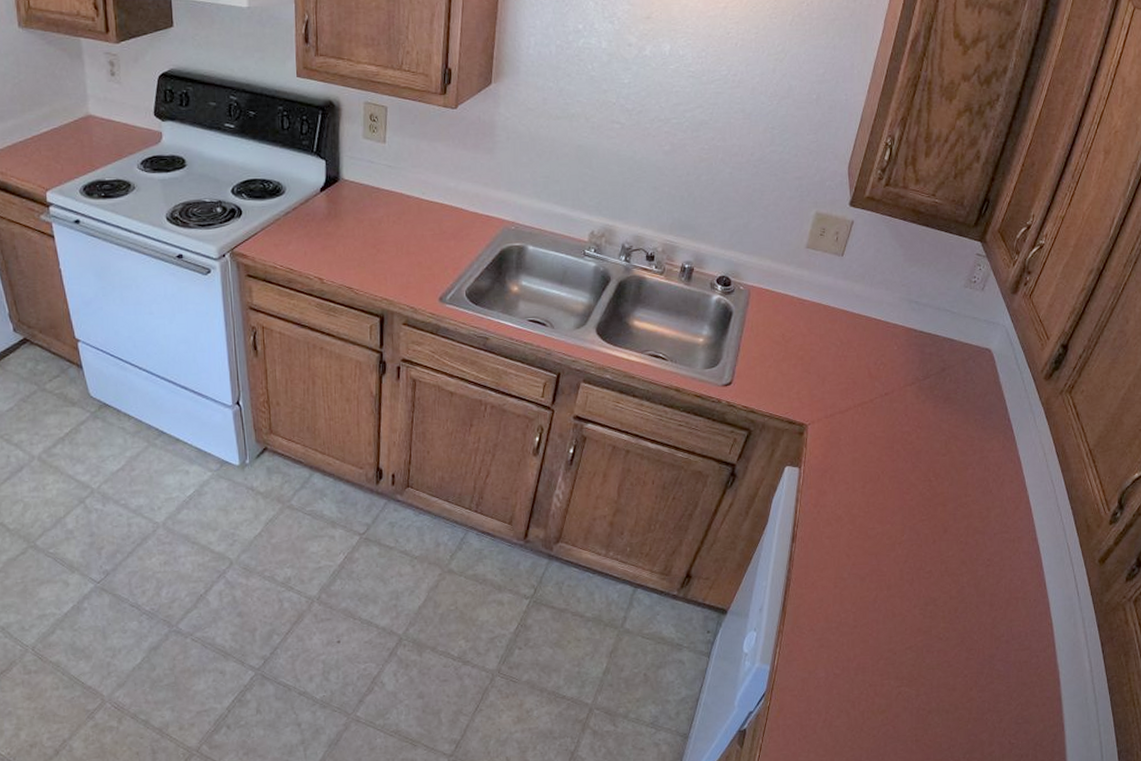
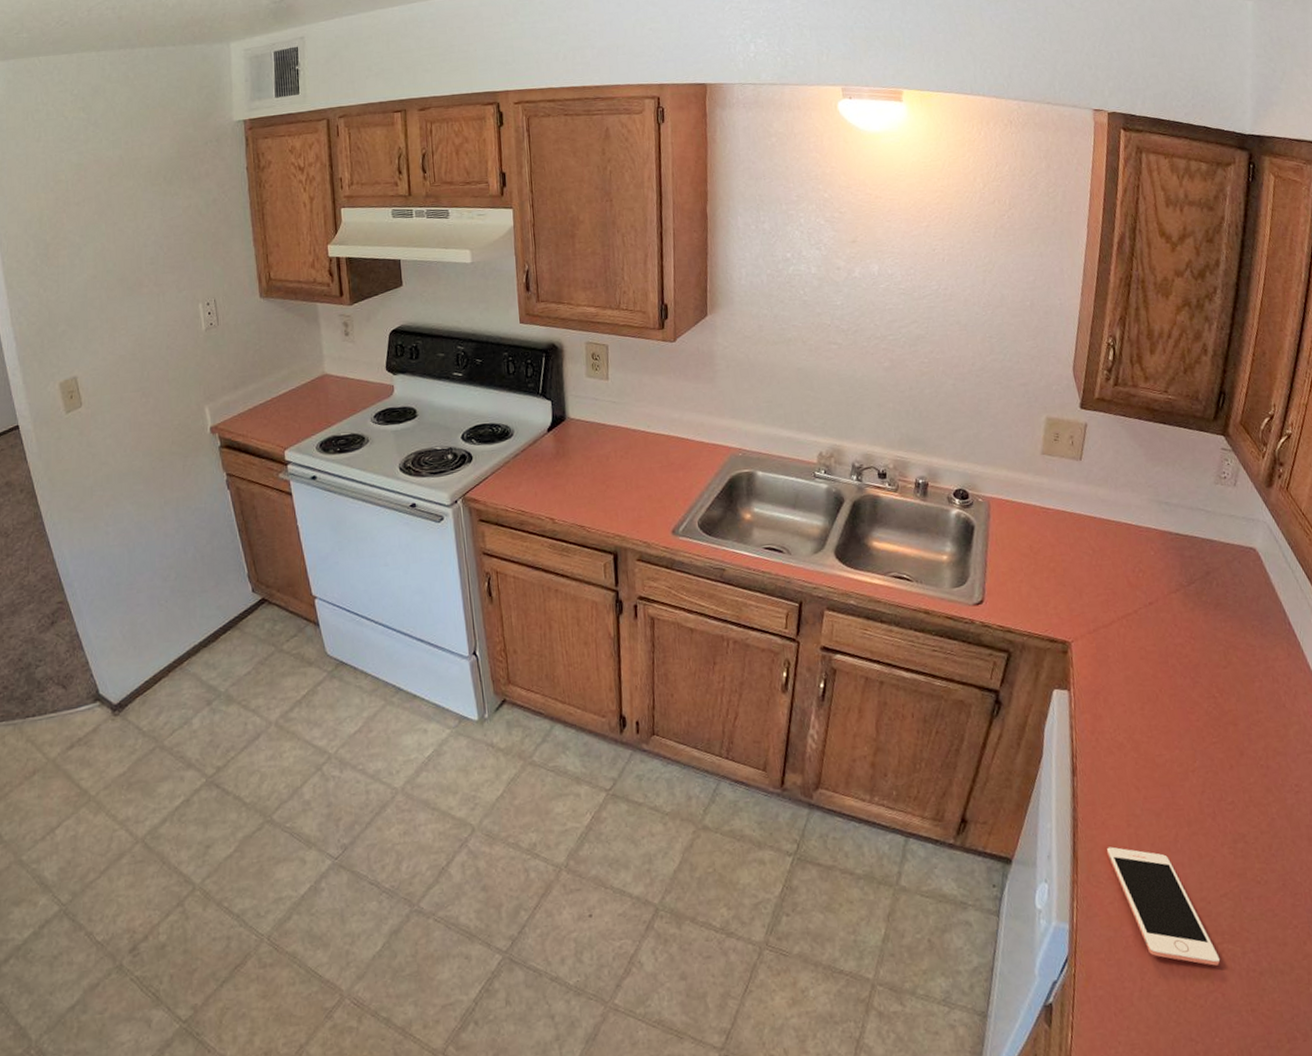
cell phone: none [812,604,897,704] -> present [1106,846,1221,966]

